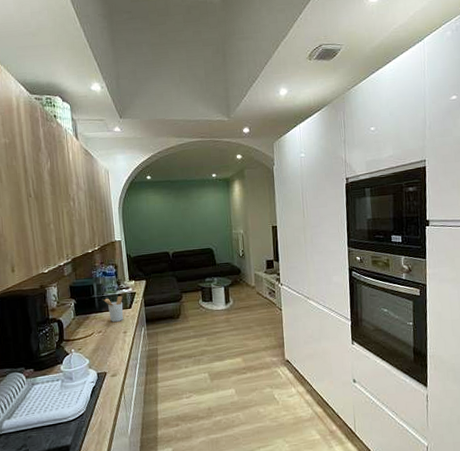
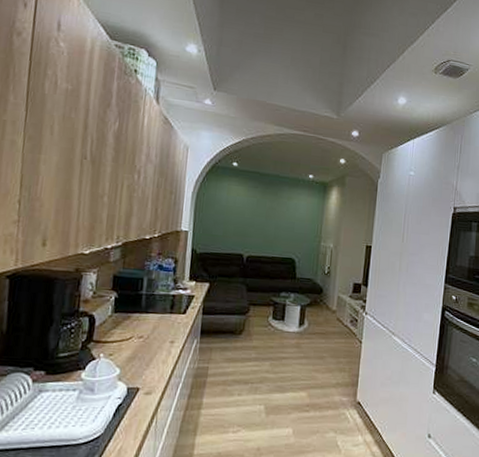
utensil holder: present [103,296,123,322] -> none [152,297,177,328]

